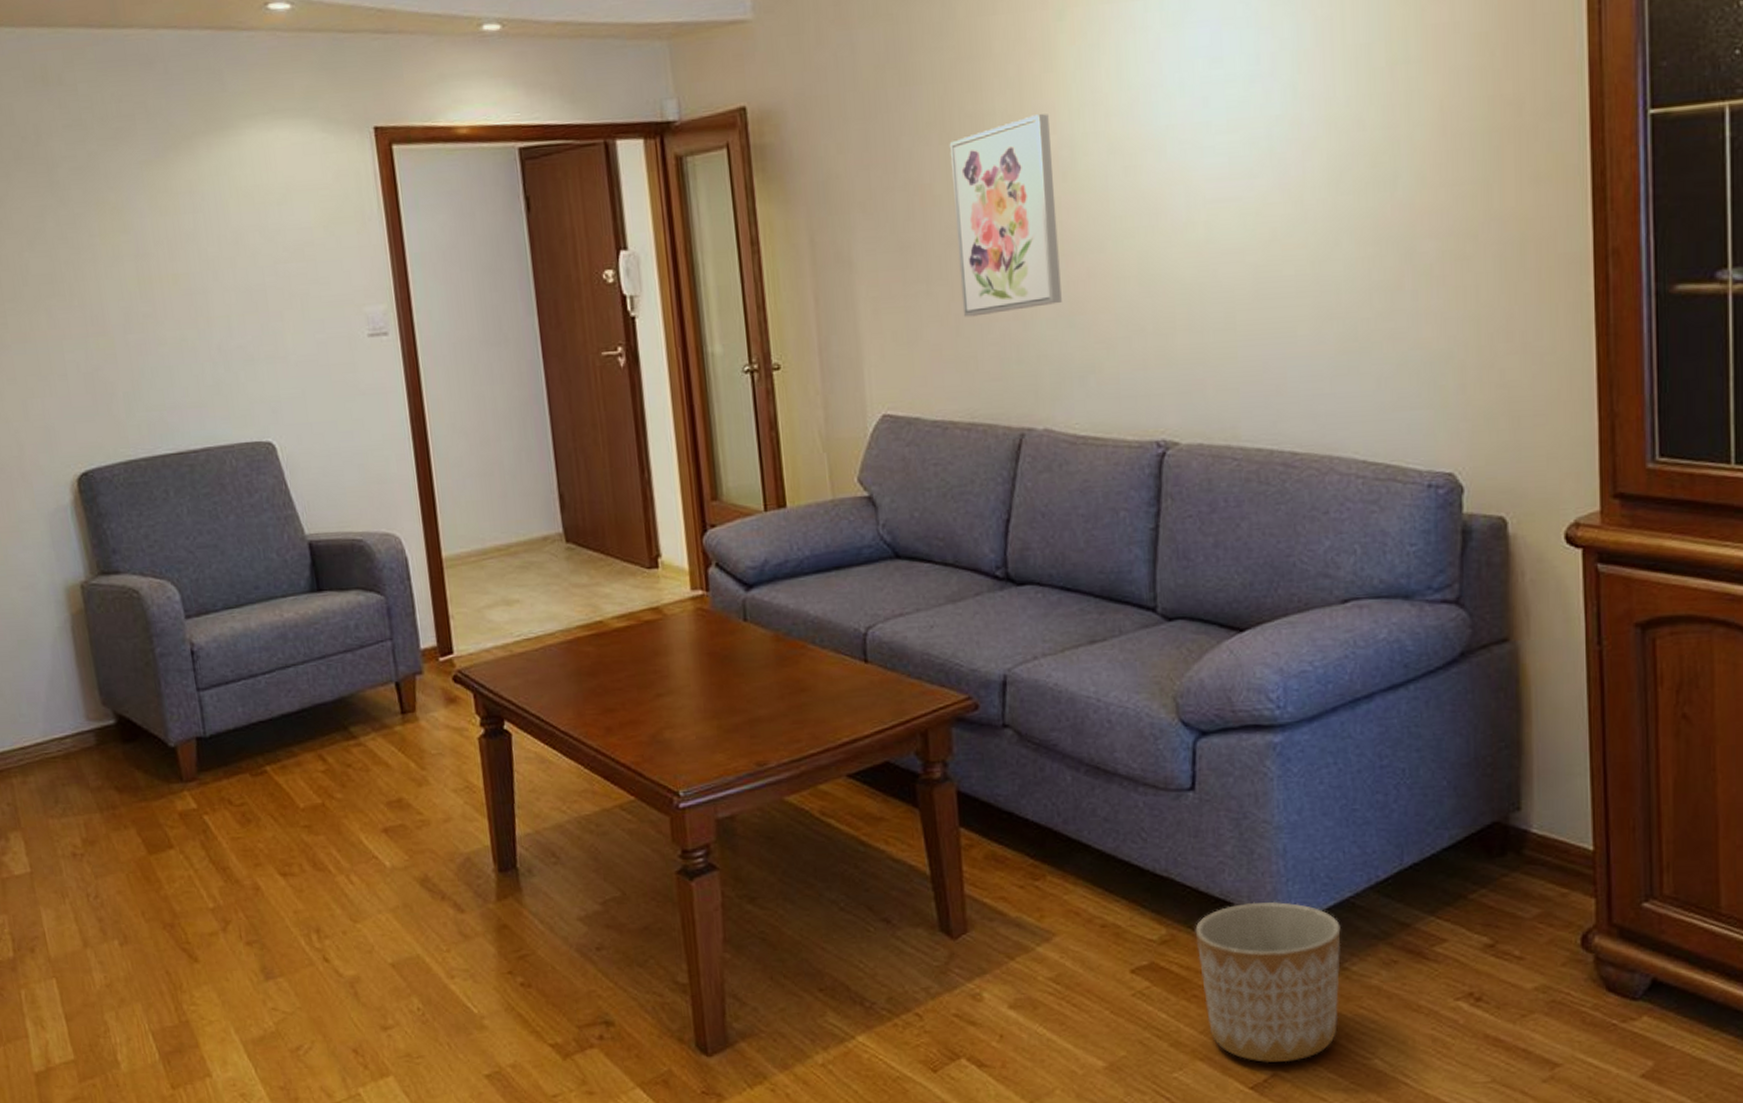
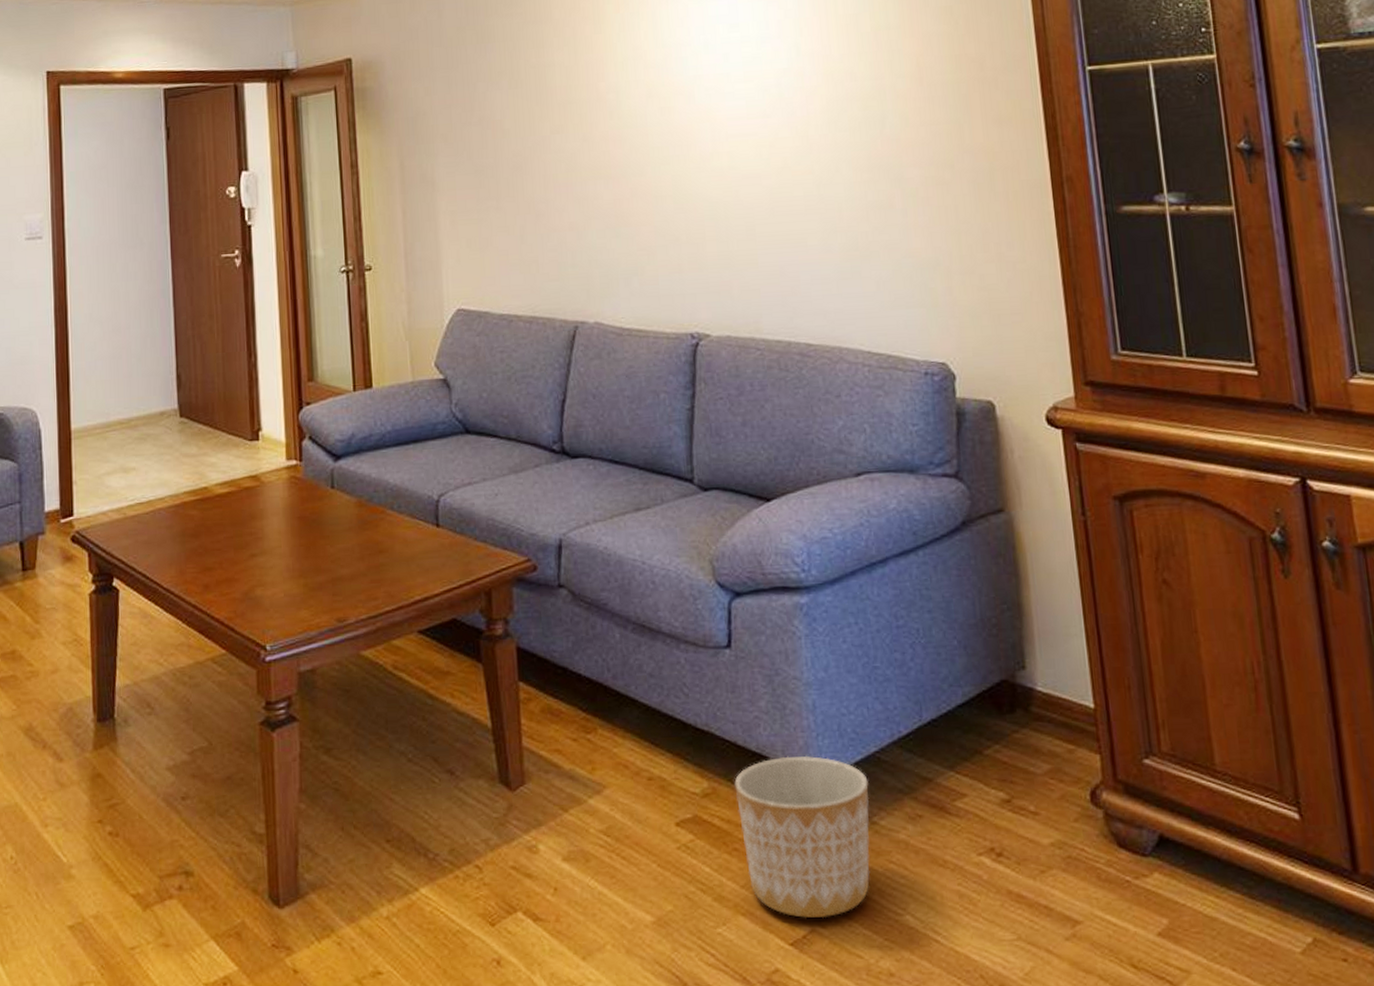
wall art: present [949,113,1062,317] -> none [517,65,610,228]

